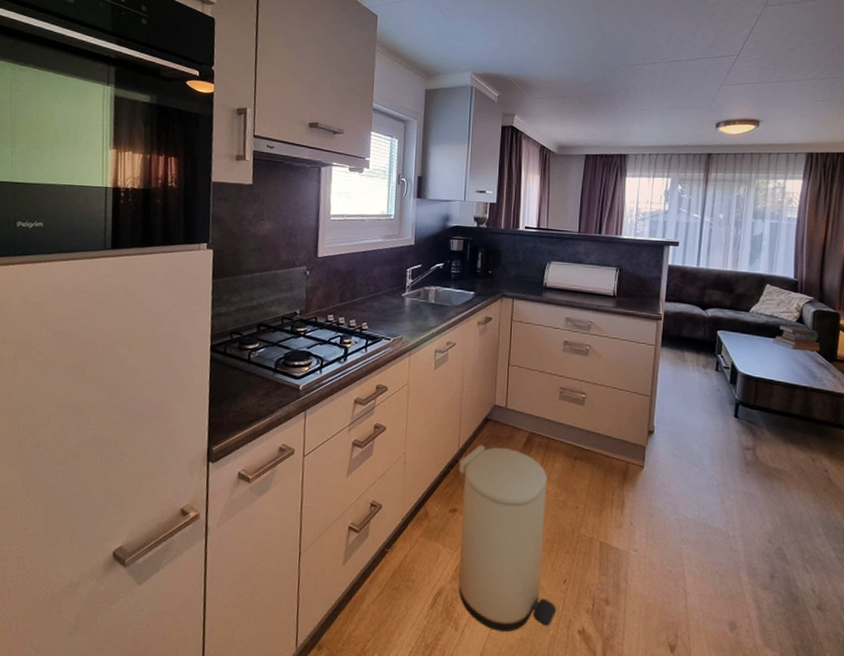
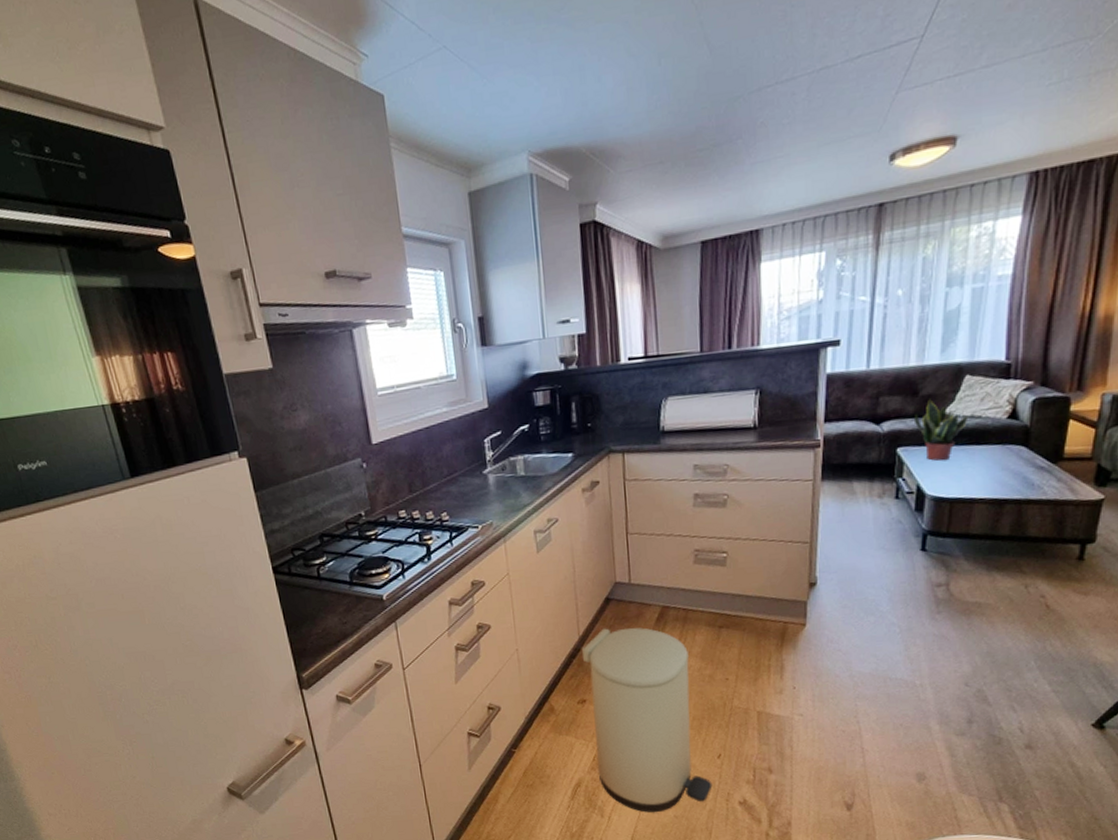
potted plant: none [731,297,769,347] -> present [915,399,969,462]
books: present [772,325,820,352] -> none [972,423,1040,457]

